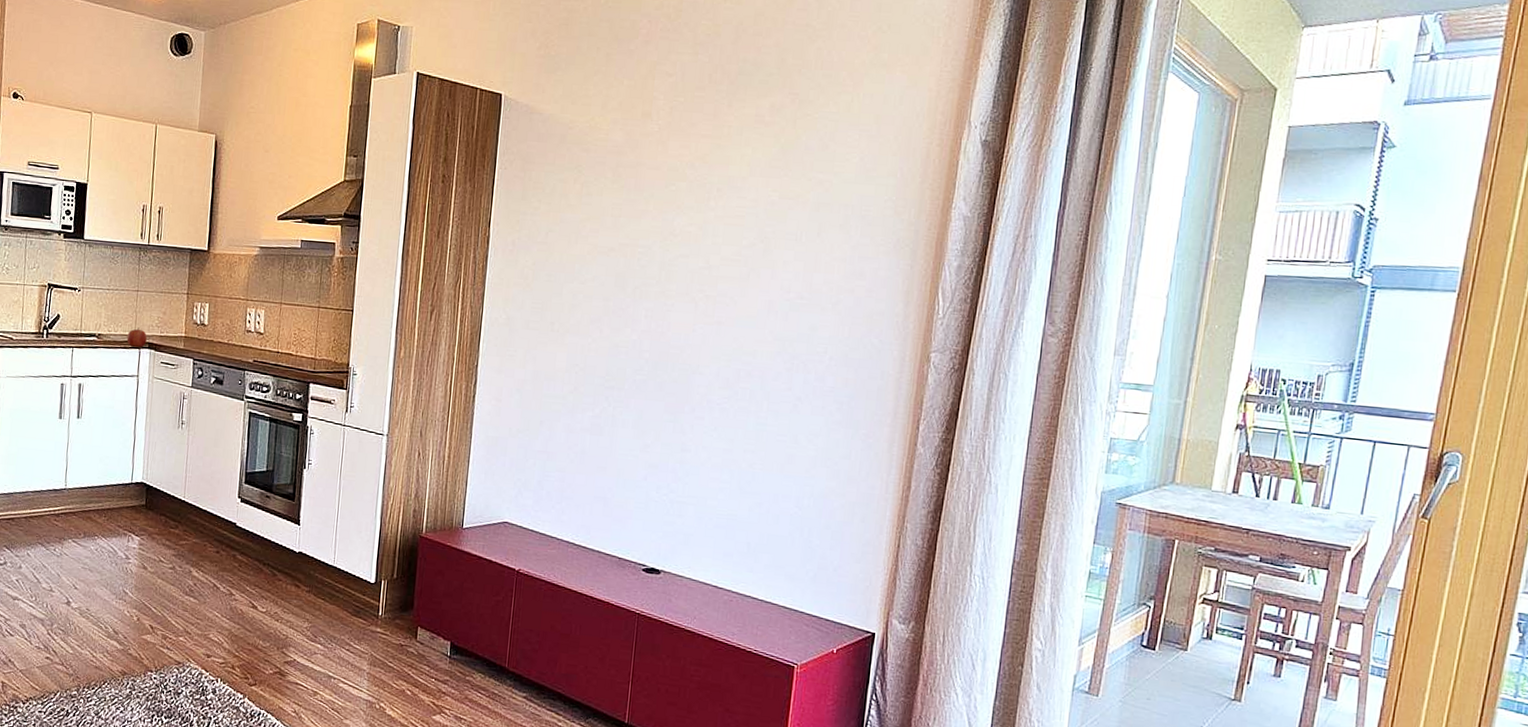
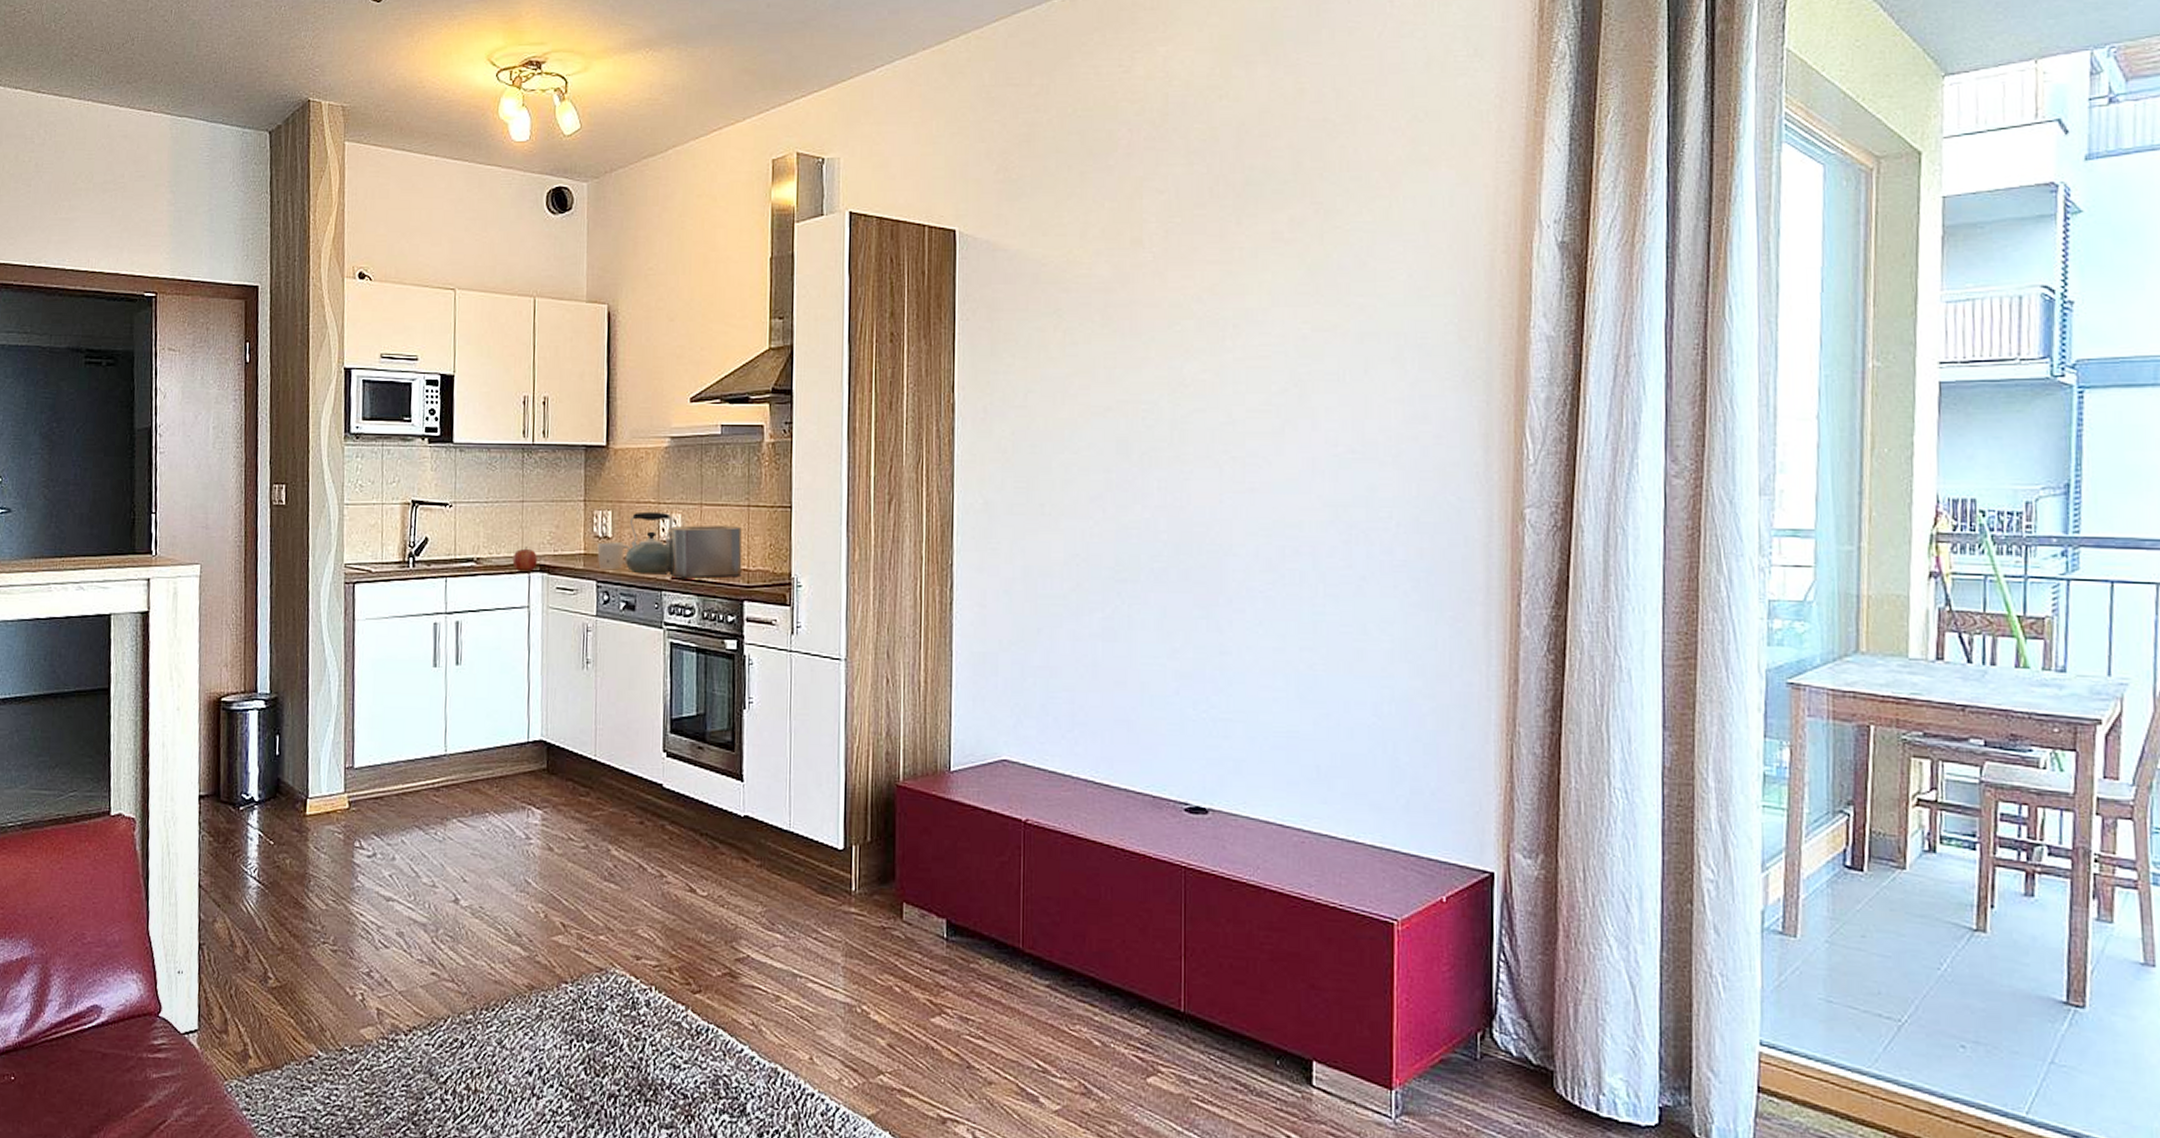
mug: none [195,328,223,352] -> present [597,542,631,571]
kettle: none [217,306,258,357] -> present [624,511,673,574]
toaster: none [249,319,312,364] -> present [665,524,743,580]

